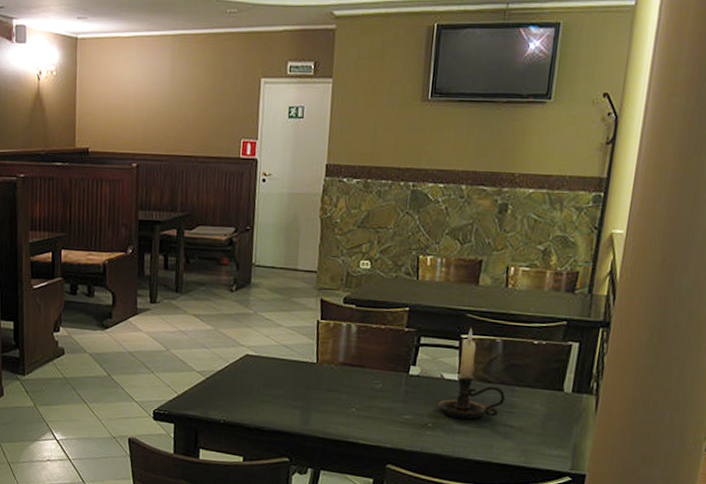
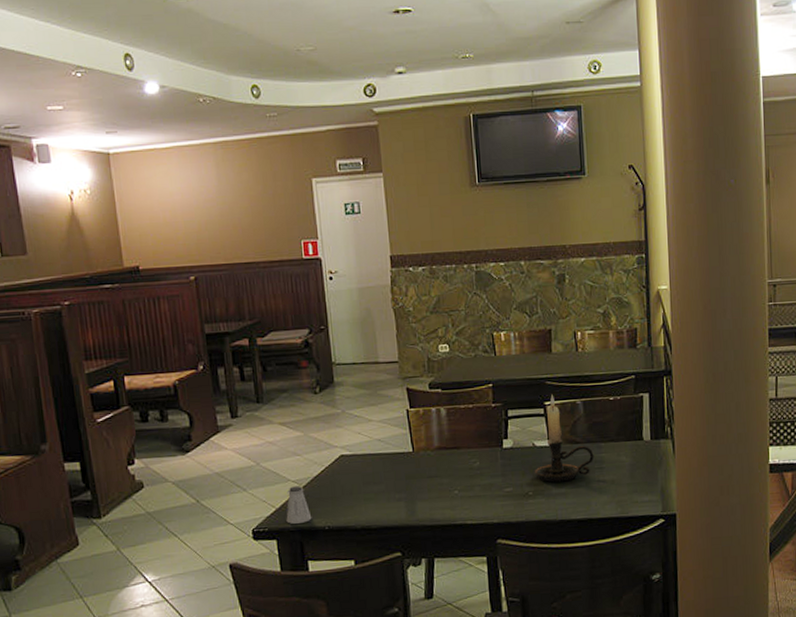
saltshaker: none [186,376,210,413] -> present [286,486,312,524]

